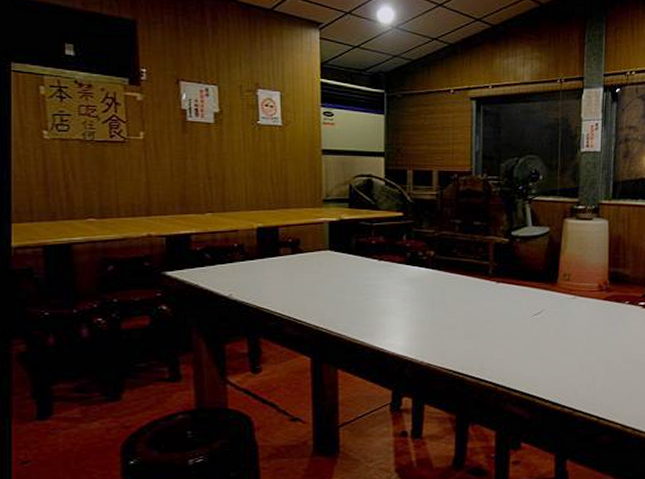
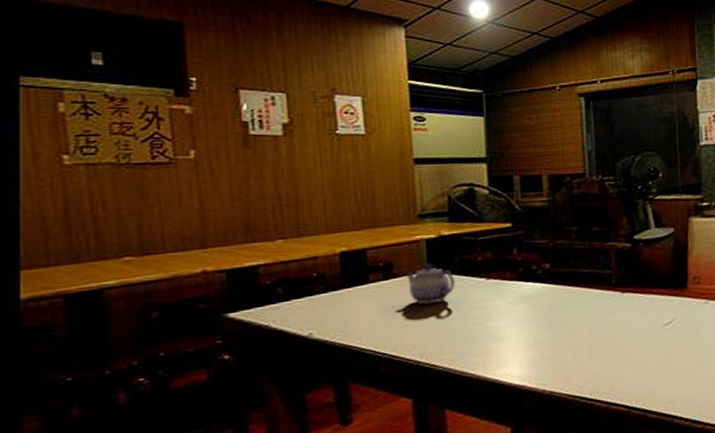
teapot: none [310,243,351,277] -> present [406,264,455,304]

